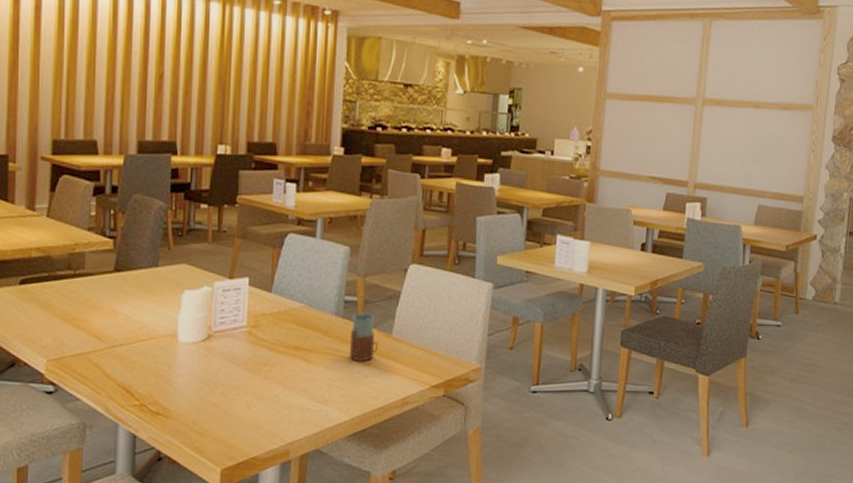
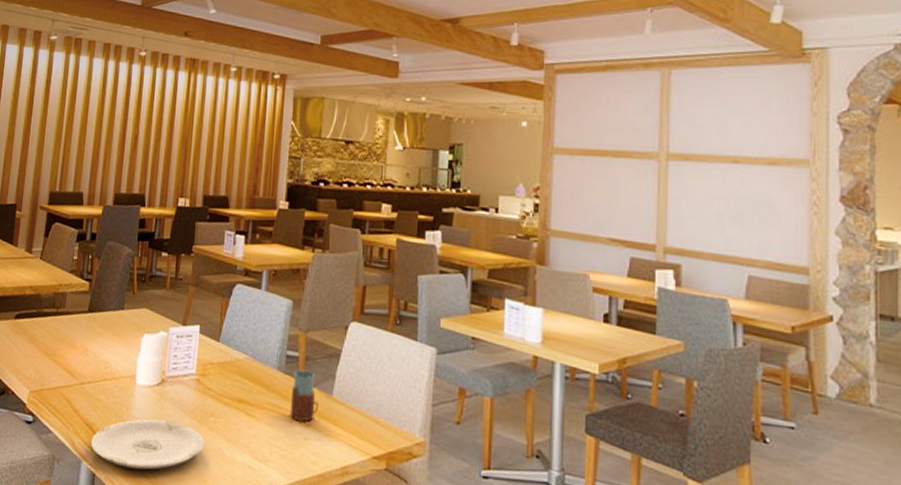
plate: none [128,374,259,426] -> present [90,418,204,470]

